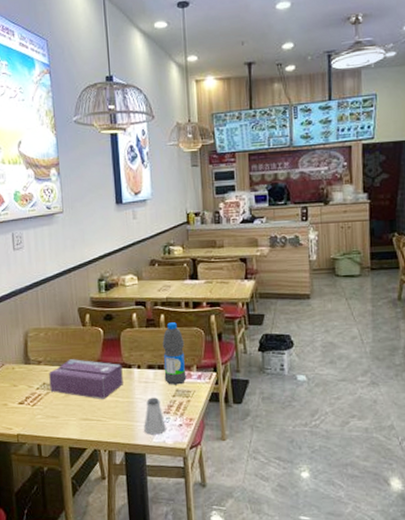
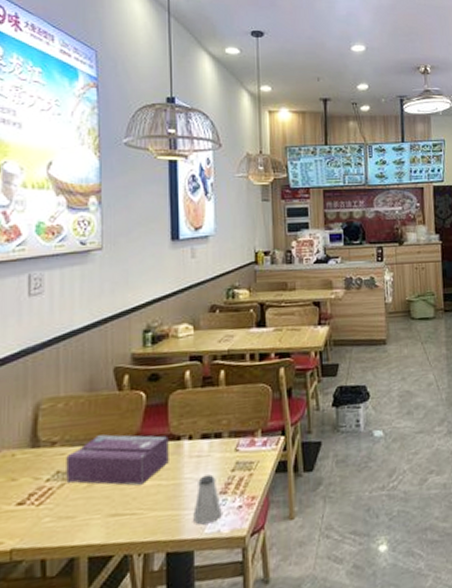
water bottle: present [162,322,187,385] -> none [221,379,249,457]

